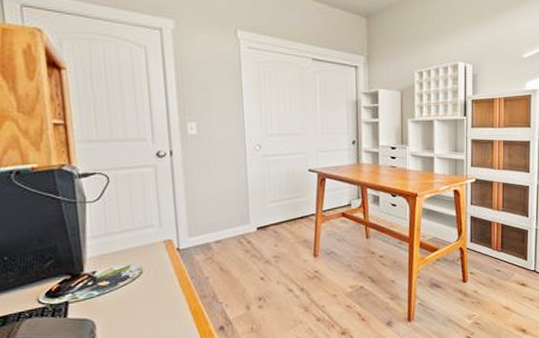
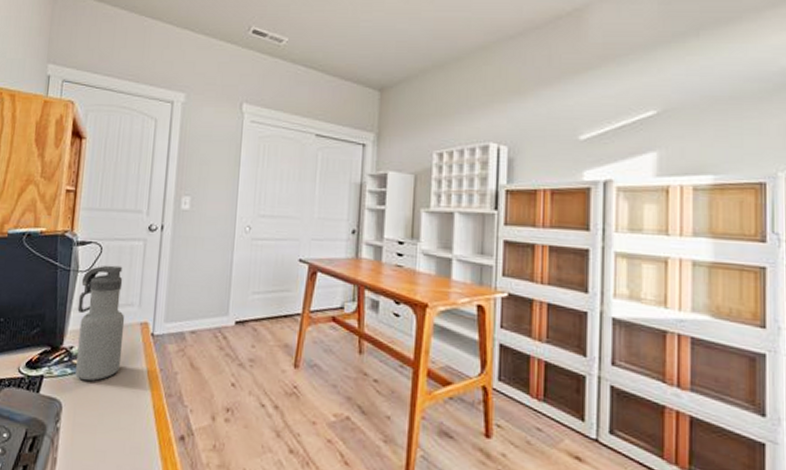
water bottle: none [91,192,150,299] -> present [75,265,125,381]

